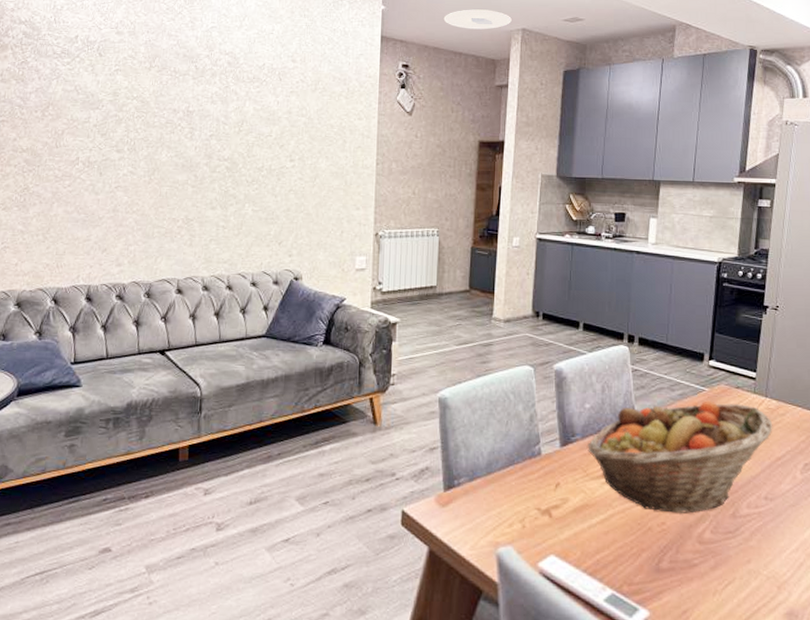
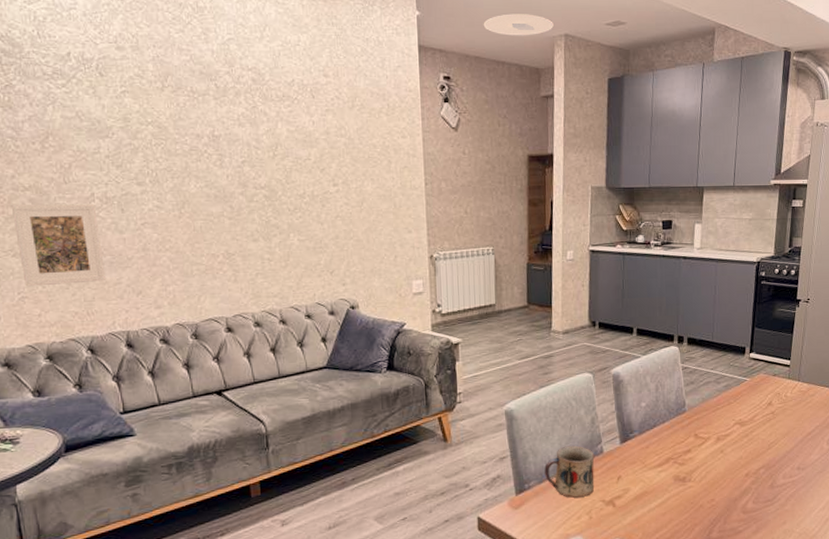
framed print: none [8,163,79,238] -> present [11,203,105,287]
mug: none [476,443,531,502] -> present [544,445,595,498]
fruit basket: present [588,400,773,513] -> none [645,389,805,490]

